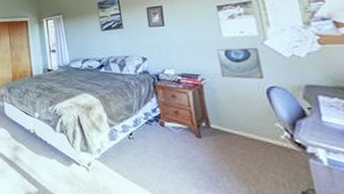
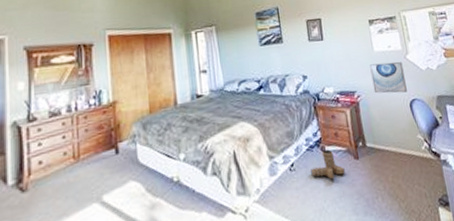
boots: none [149,125,185,152] -> present [311,149,345,180]

